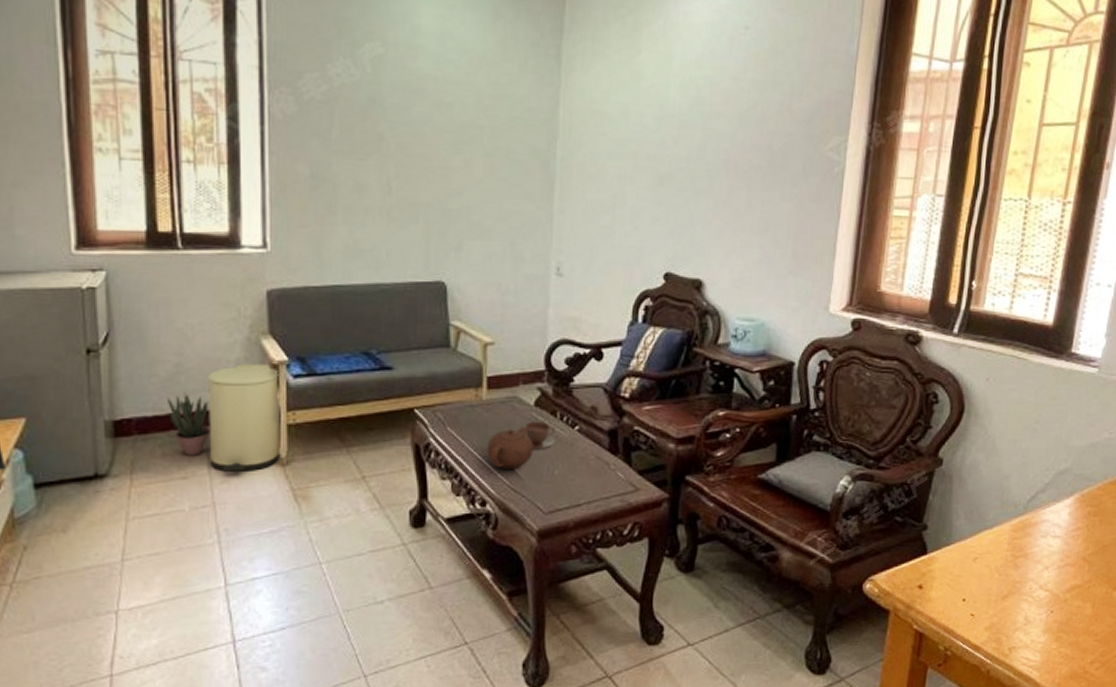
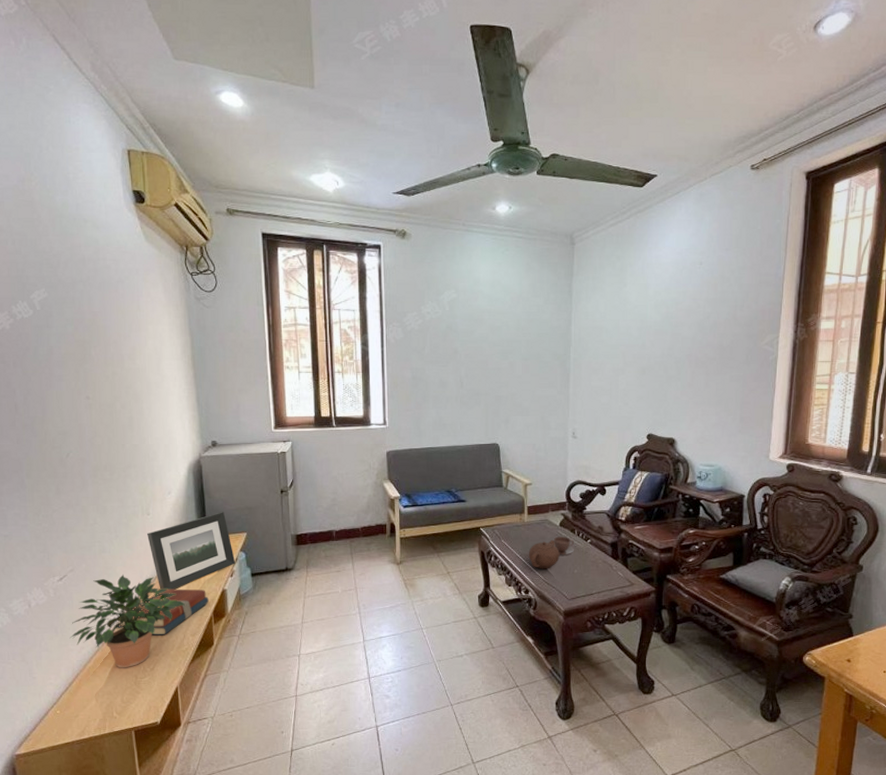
potted plant: present [166,393,211,456] -> none [327,517,354,557]
pedal bin: present [208,364,281,472] -> none [352,499,396,568]

